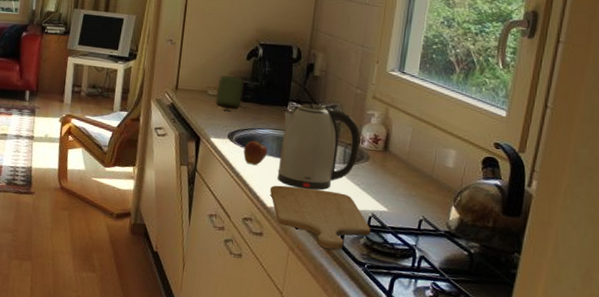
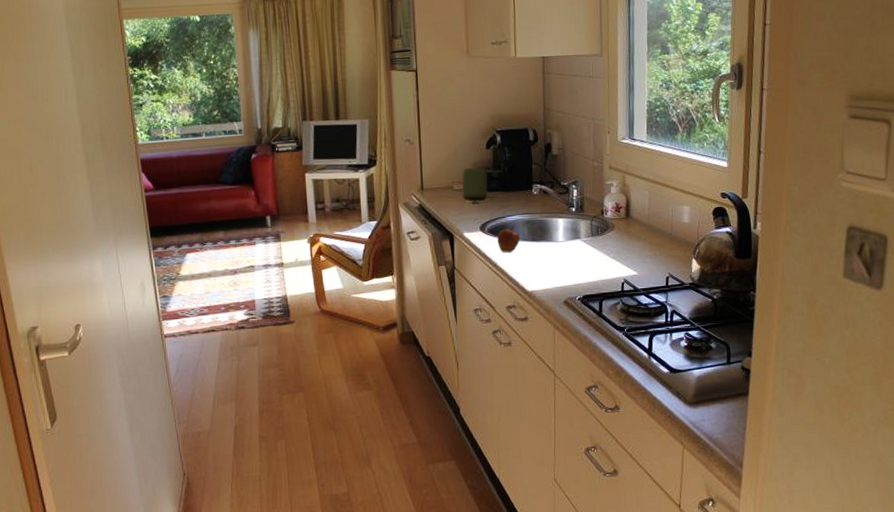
chopping board: present [270,185,371,251] -> none [528,265,626,322]
kettle: present [277,103,361,190] -> none [530,182,604,267]

